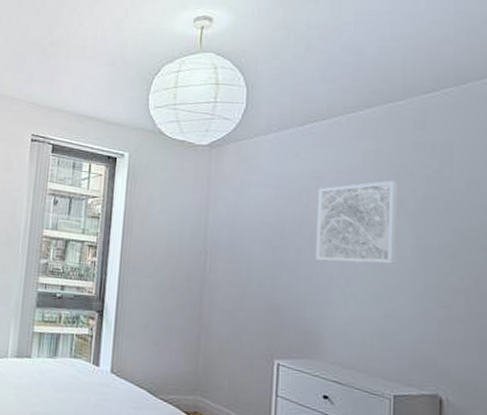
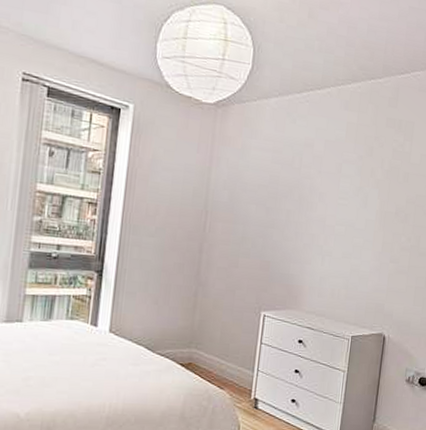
wall art: present [316,180,398,265] -> none [302,151,372,226]

